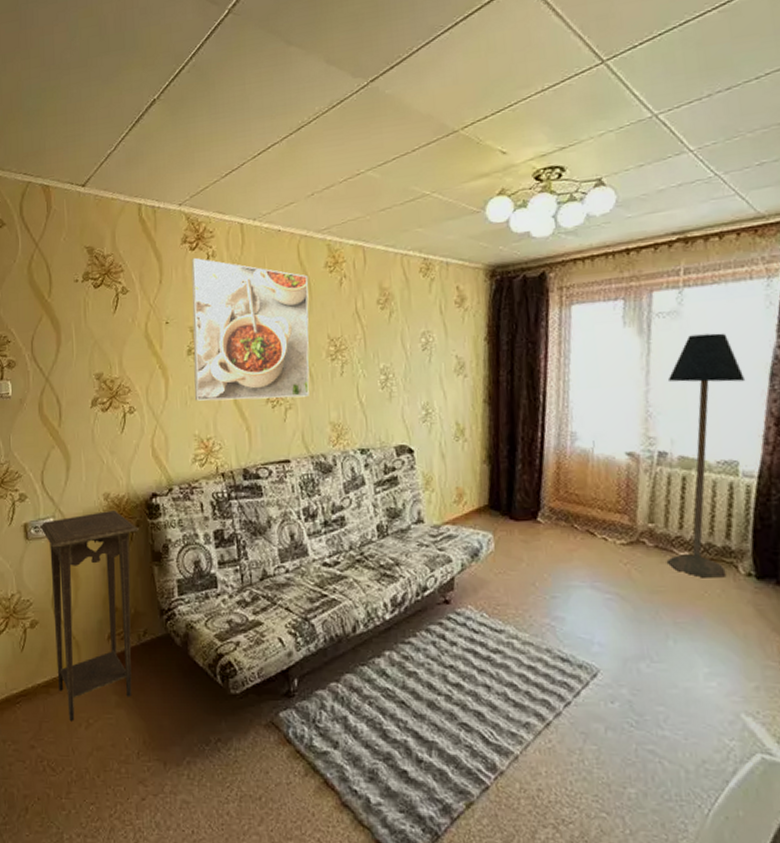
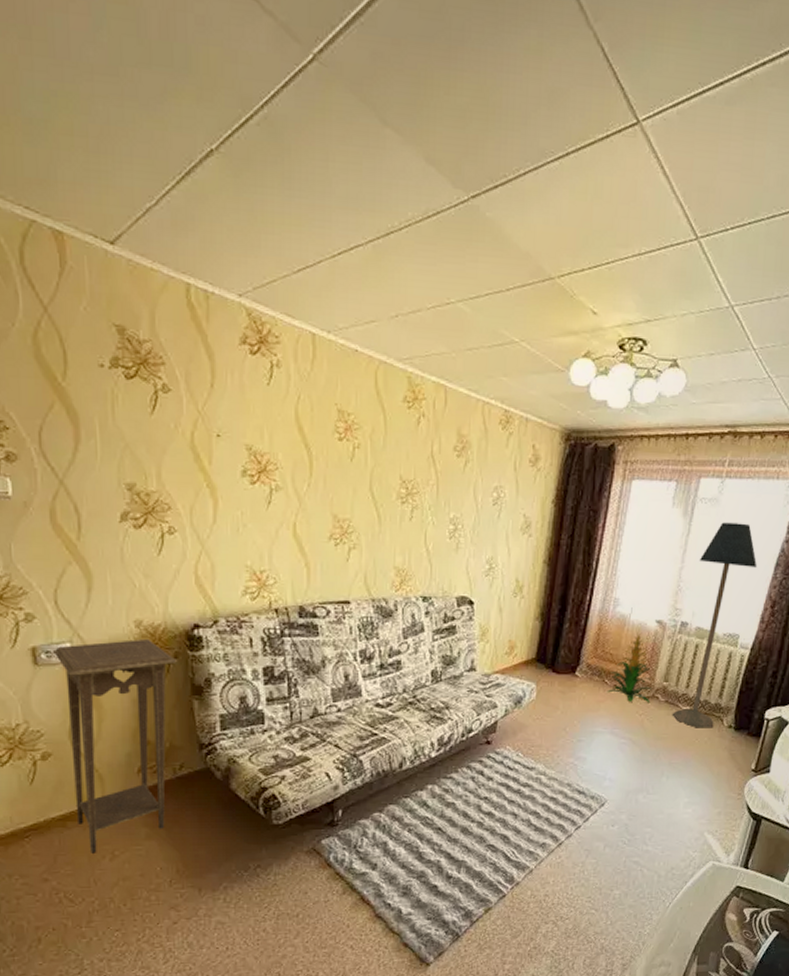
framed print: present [191,257,310,401] -> none [247,363,385,538]
indoor plant: none [578,466,636,550] -> present [607,631,651,703]

